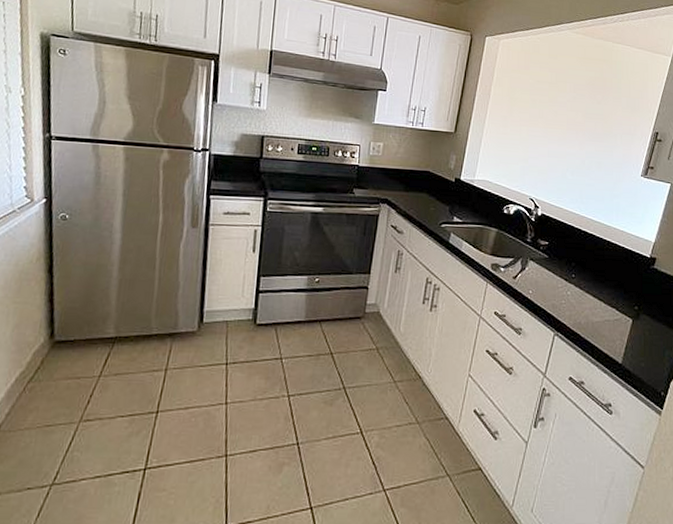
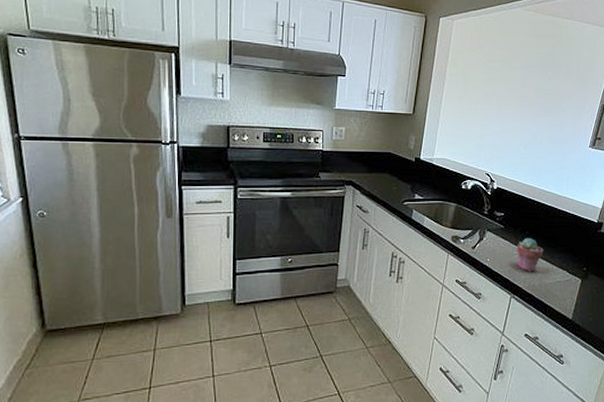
potted succulent: none [561,270,591,308] -> present [516,238,544,272]

